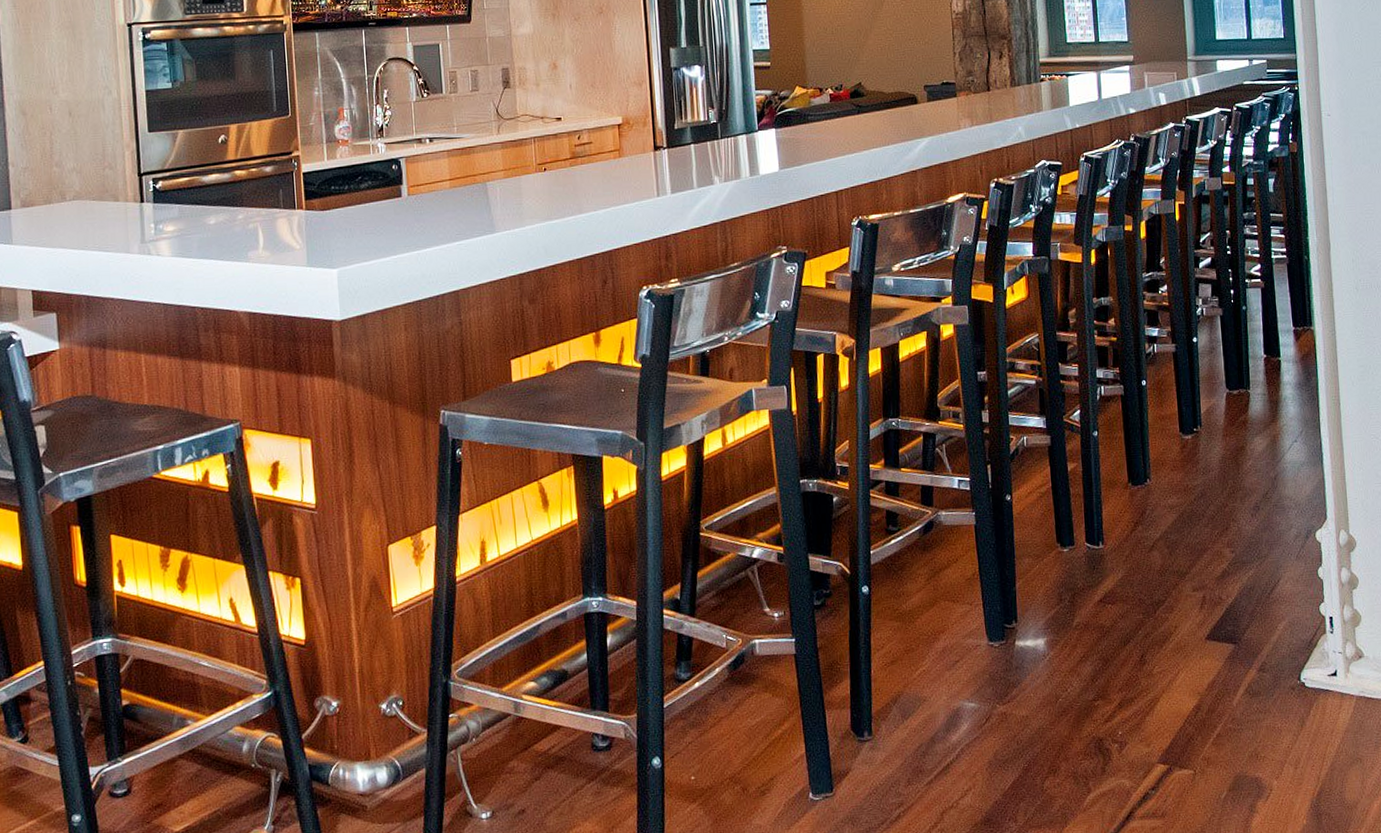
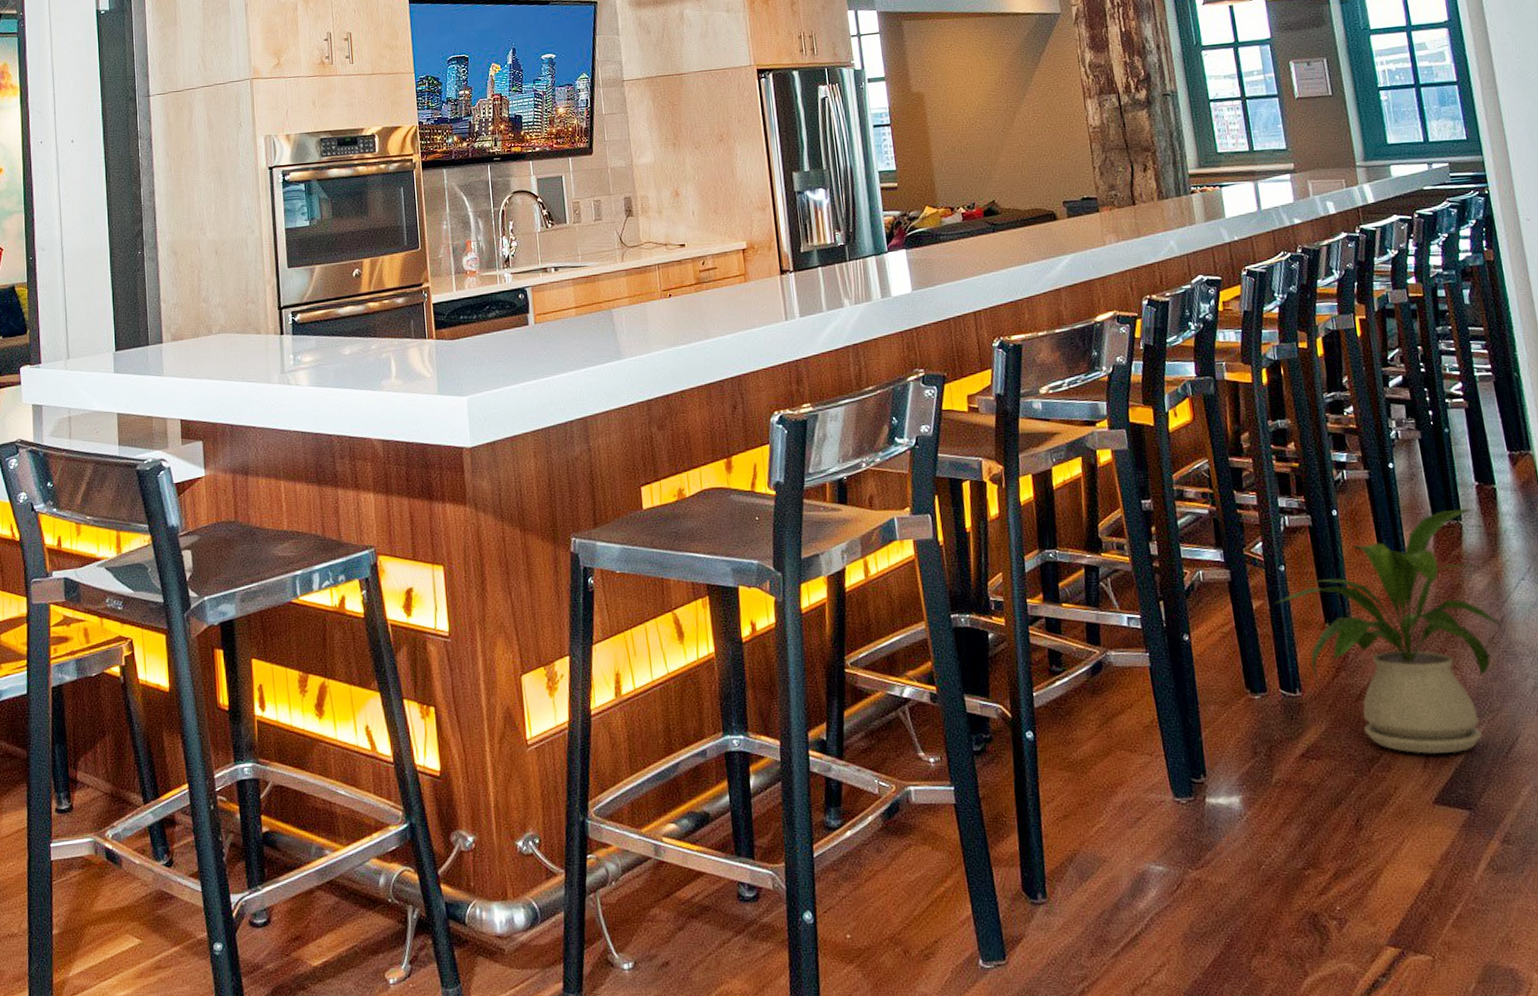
house plant: none [1087,378,1276,597] -> present [1274,508,1503,755]

